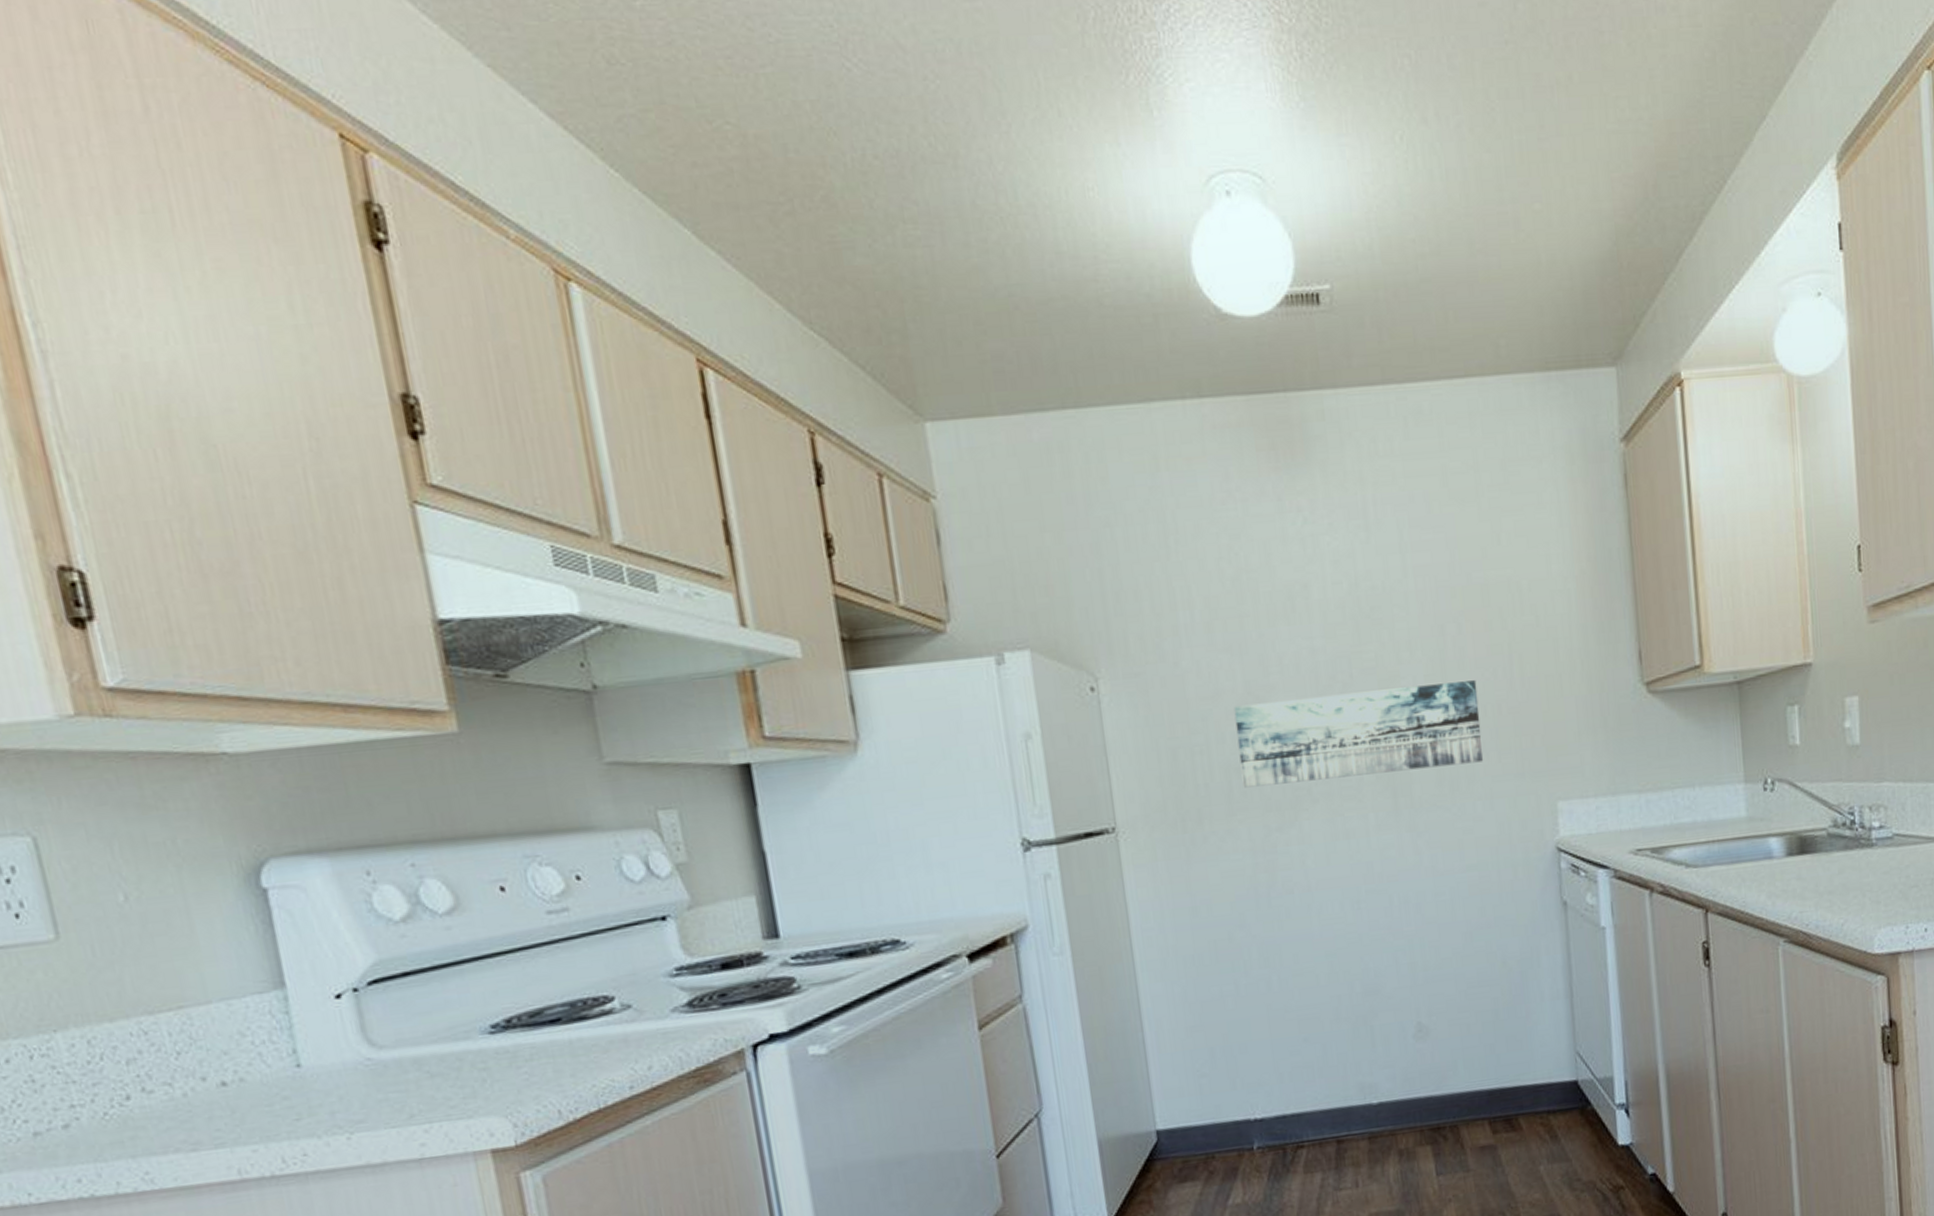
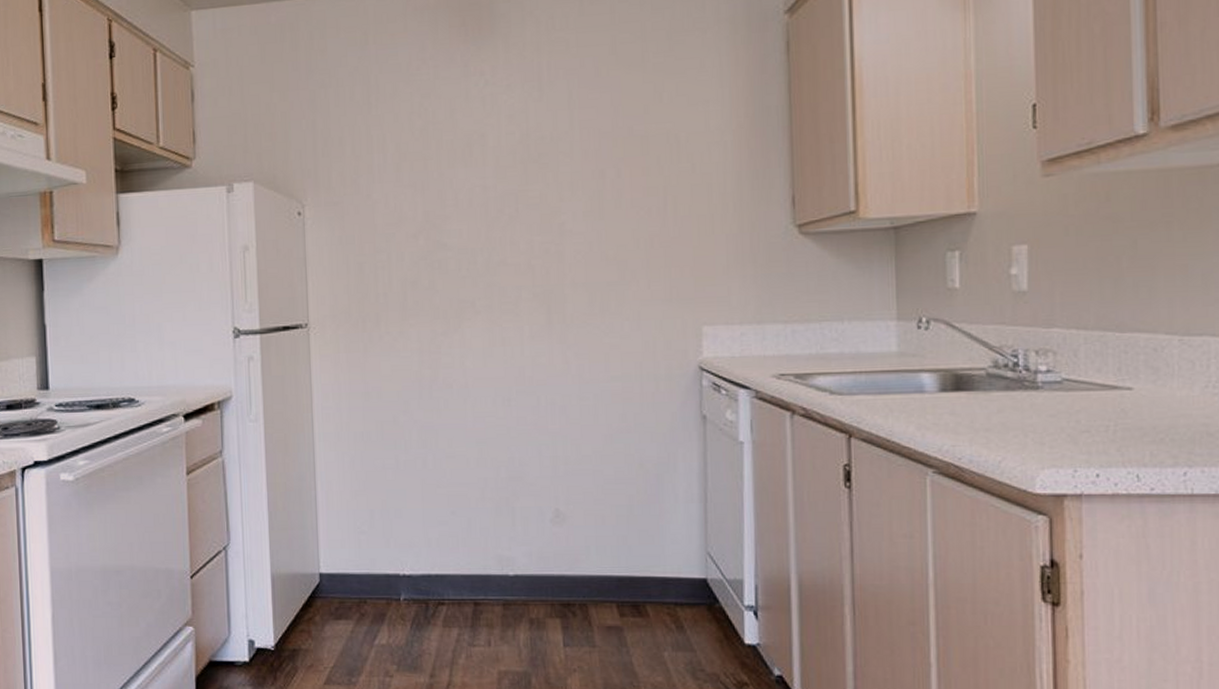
wall art: present [1233,680,1484,788] -> none [413,217,634,298]

